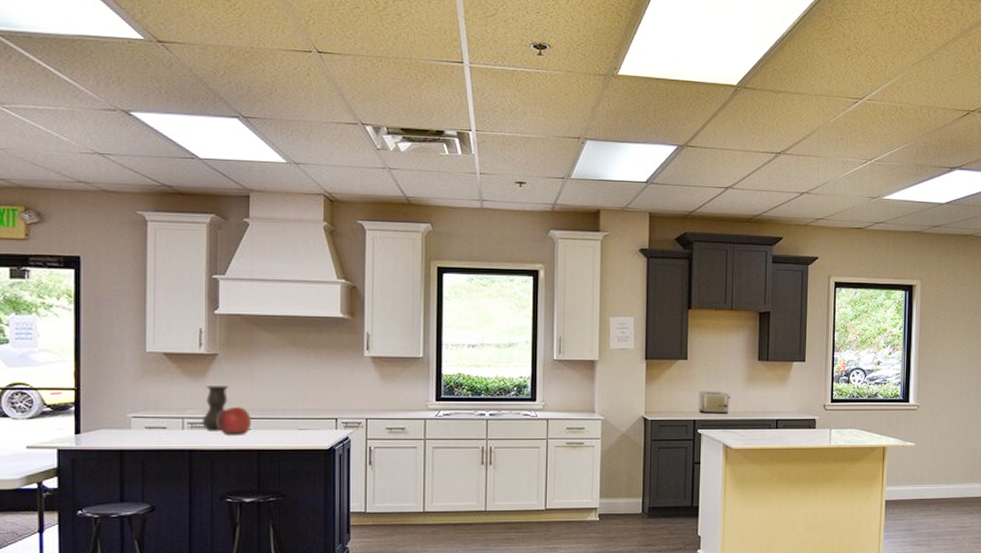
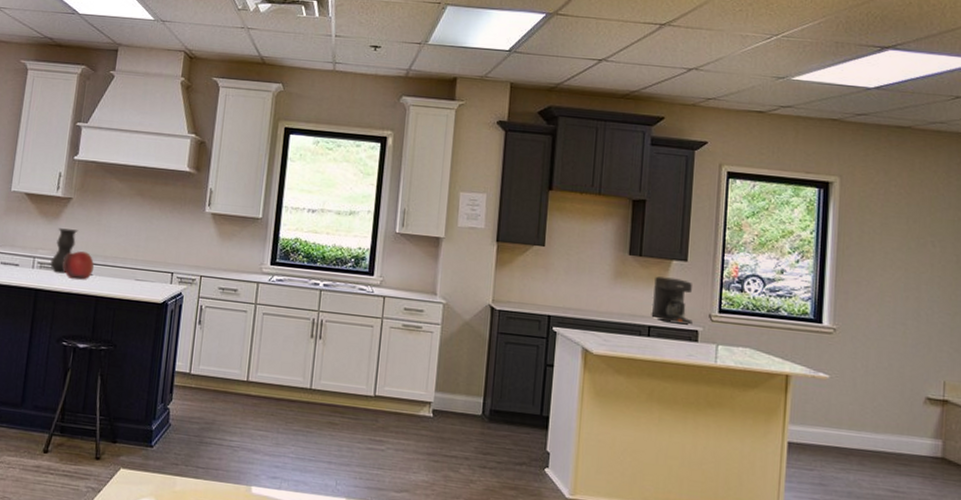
toaster: present [698,392,730,414] -> none [554,284,594,313]
coffee maker: none [778,377,811,415] -> present [651,276,693,325]

